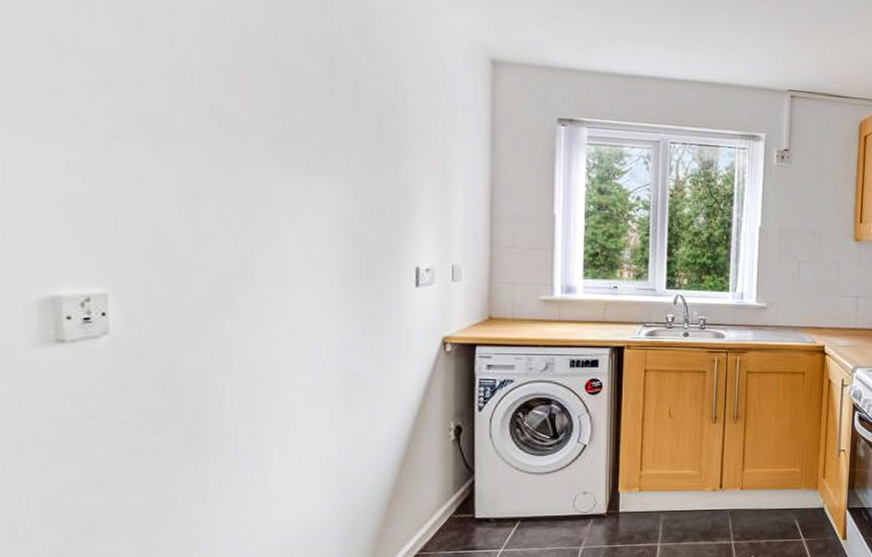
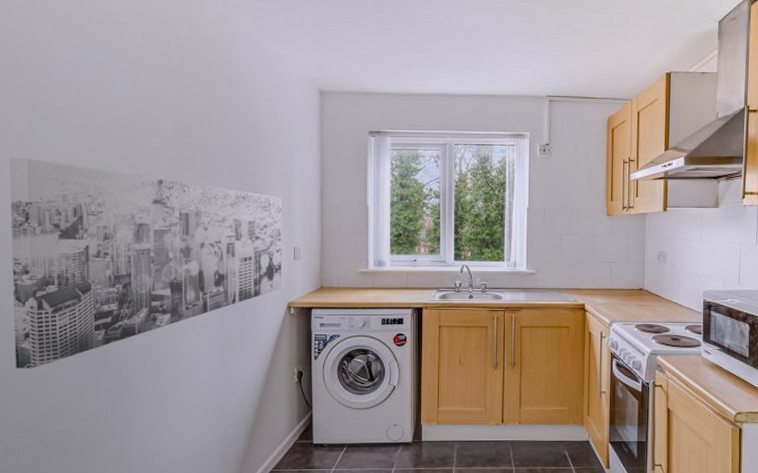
wall art: none [13,121,436,423] -> present [9,158,282,369]

